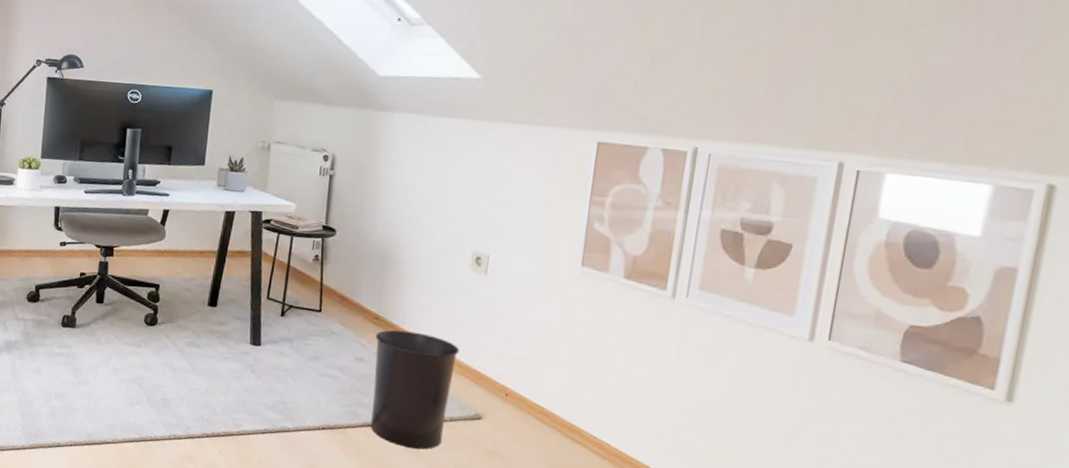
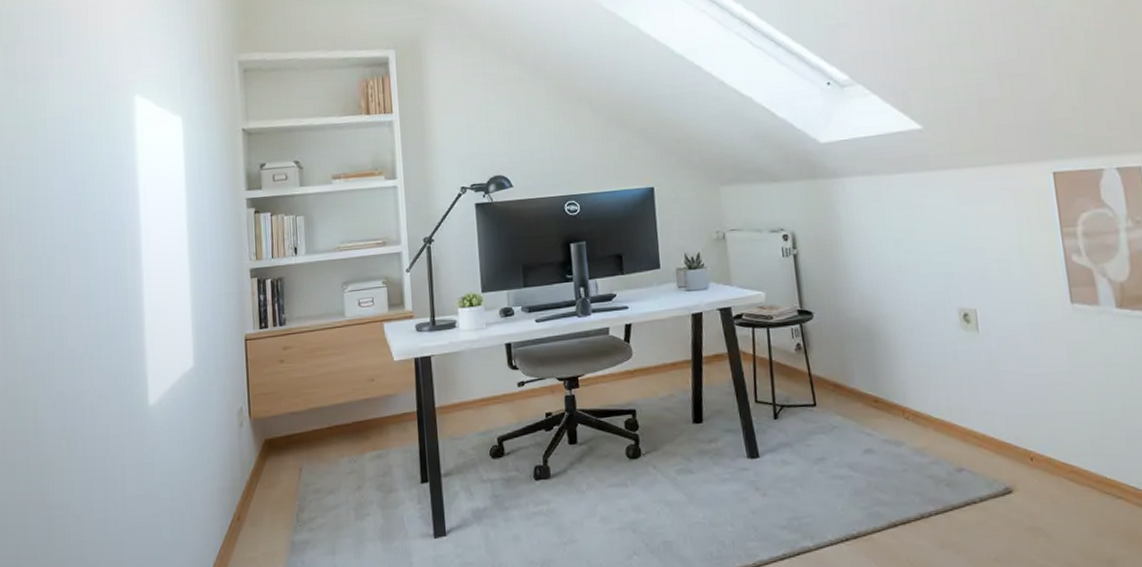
waste bin: present [370,329,460,450] -> none [879,408,977,542]

